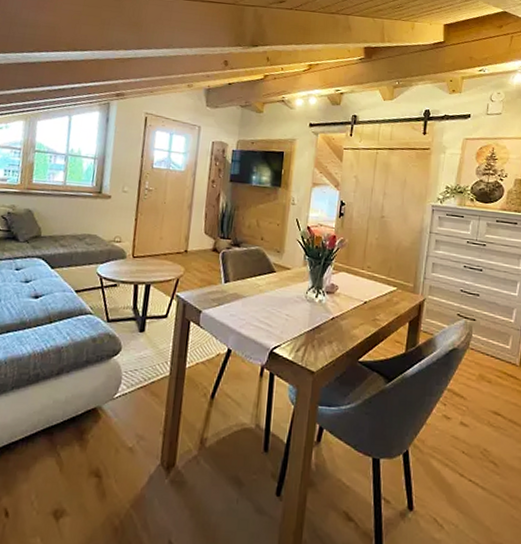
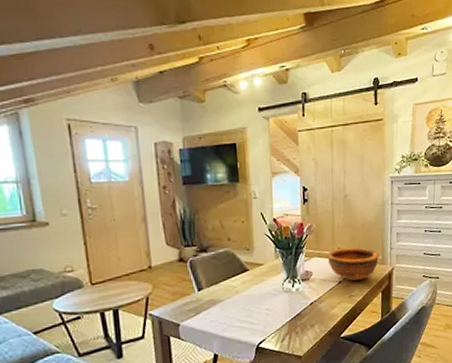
bowl: none [355,267,411,305] -> present [326,247,380,281]

